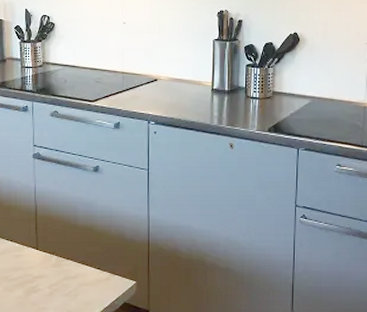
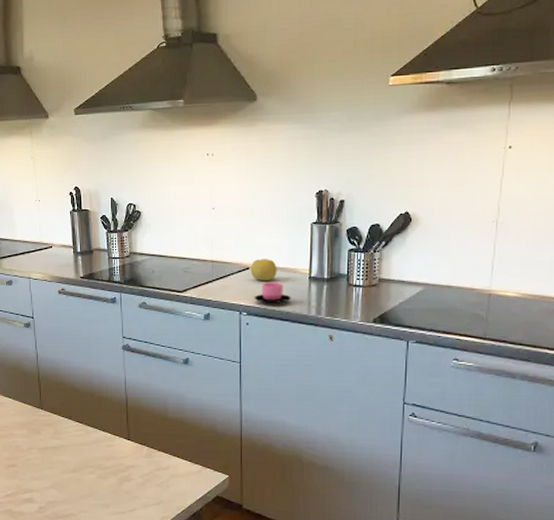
fruit: none [158,70,183,92] -> present [250,258,277,281]
cup: none [161,93,196,114] -> present [254,282,291,304]

